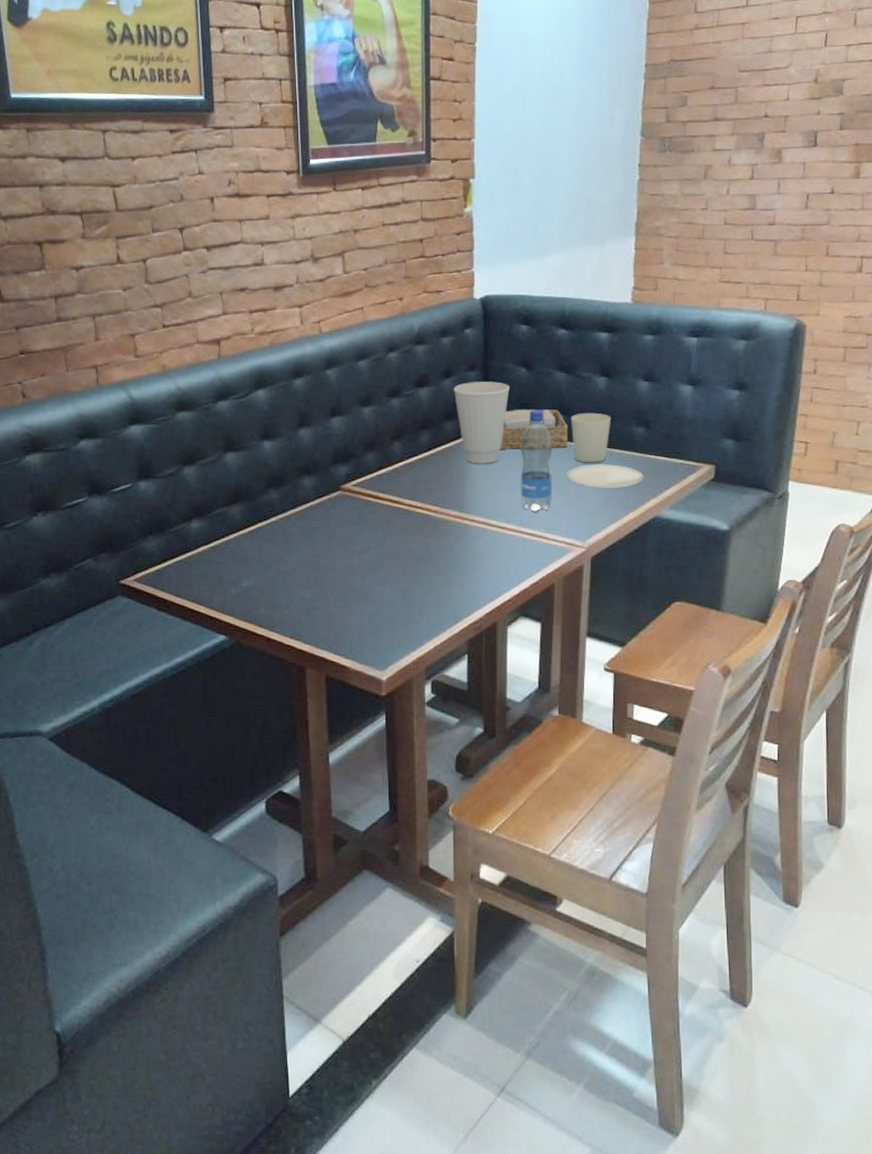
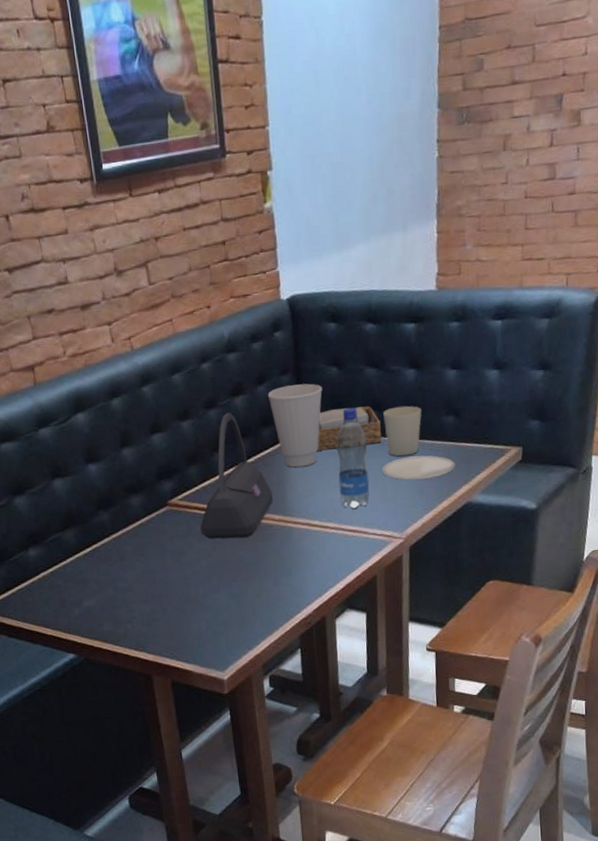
handbag: none [372,403,450,531] -> present [200,412,273,539]

